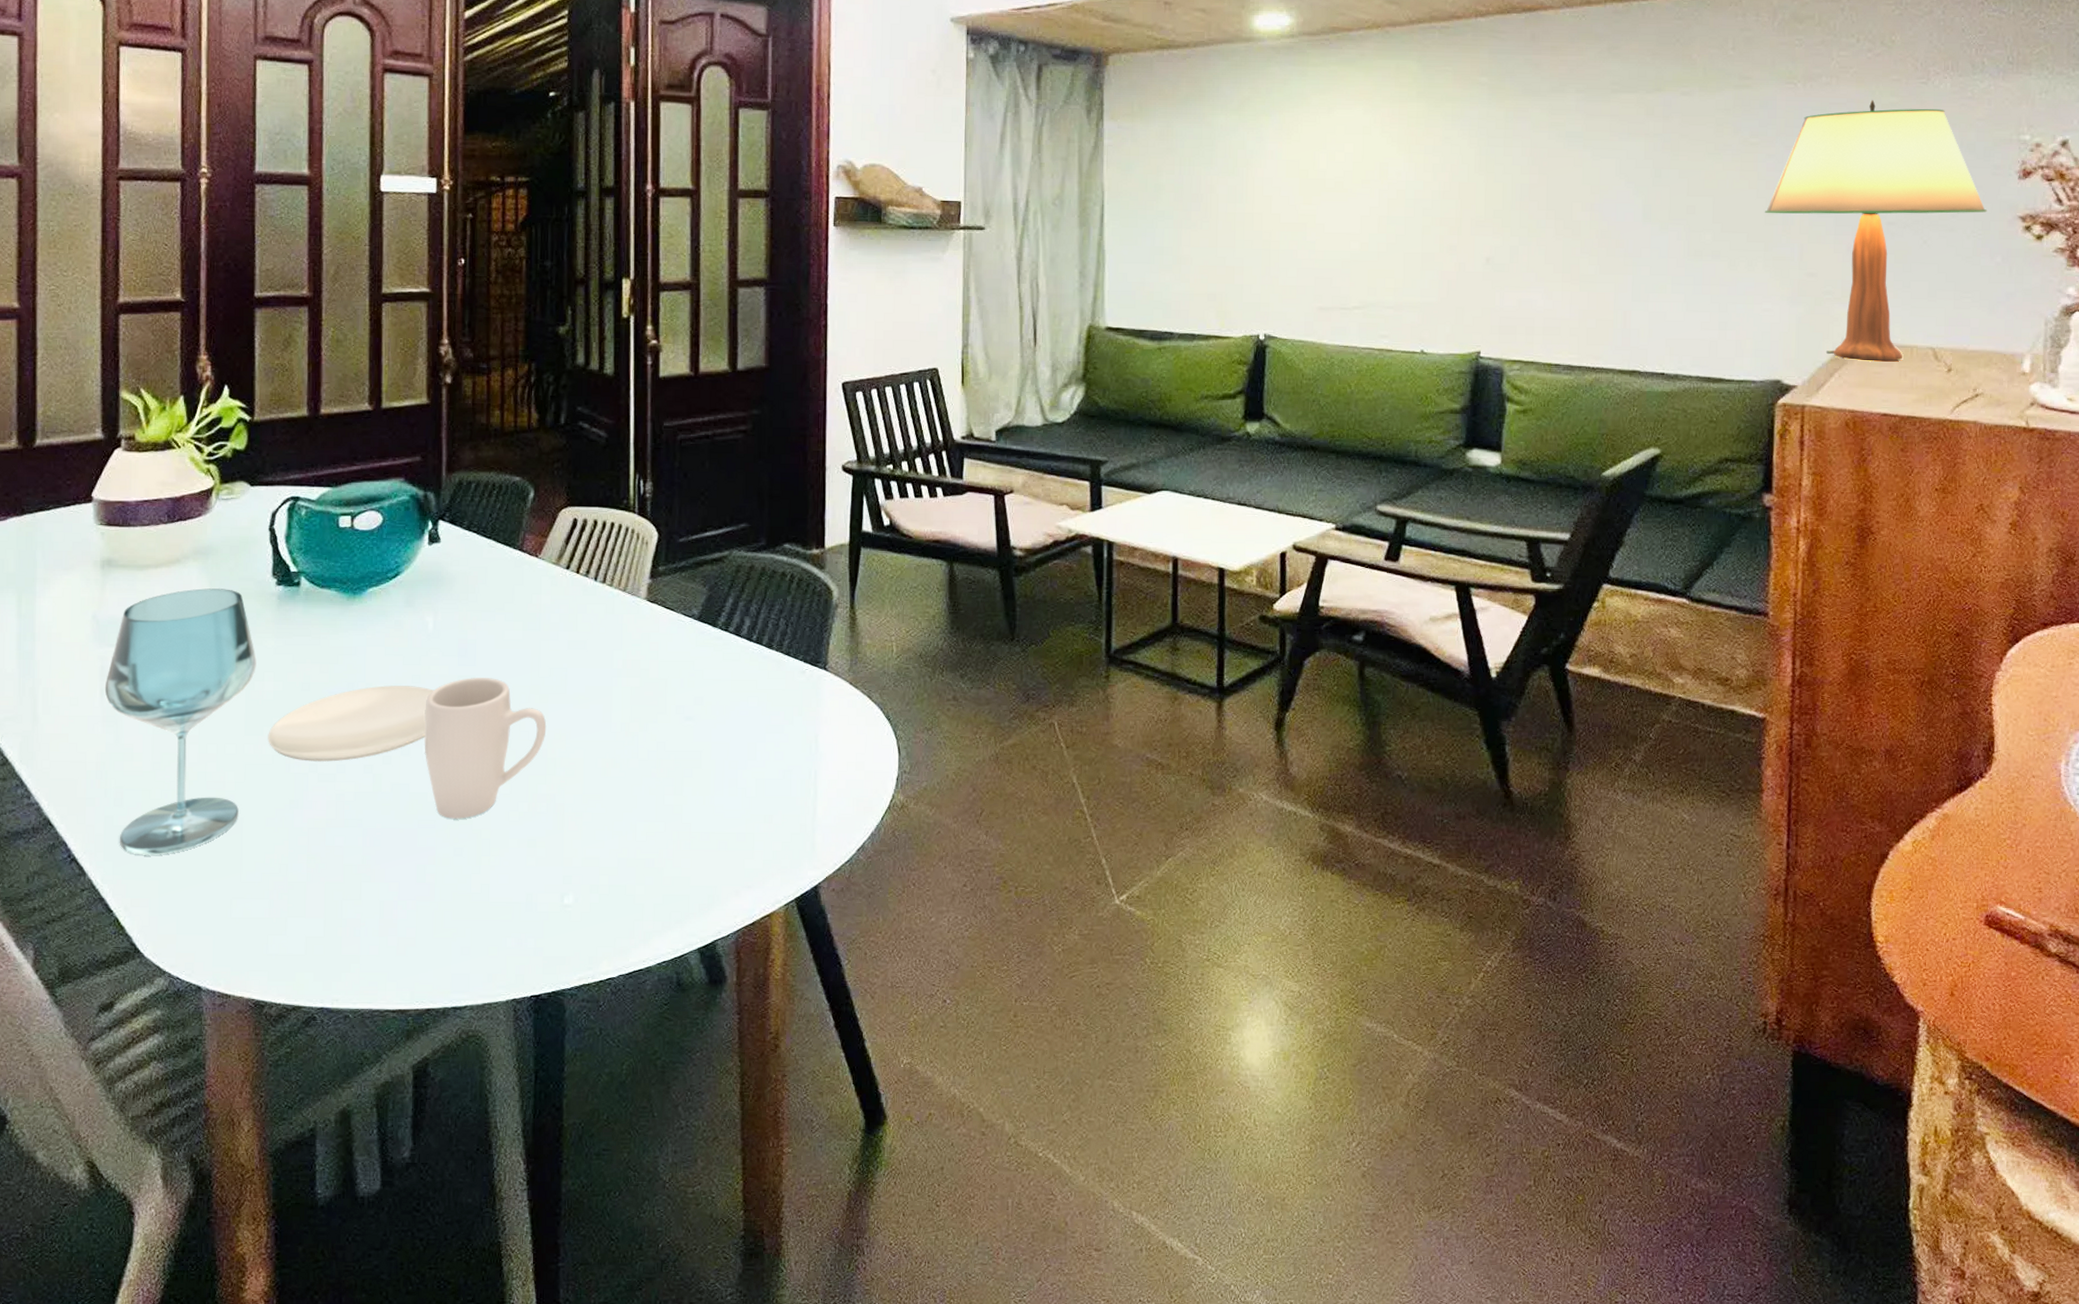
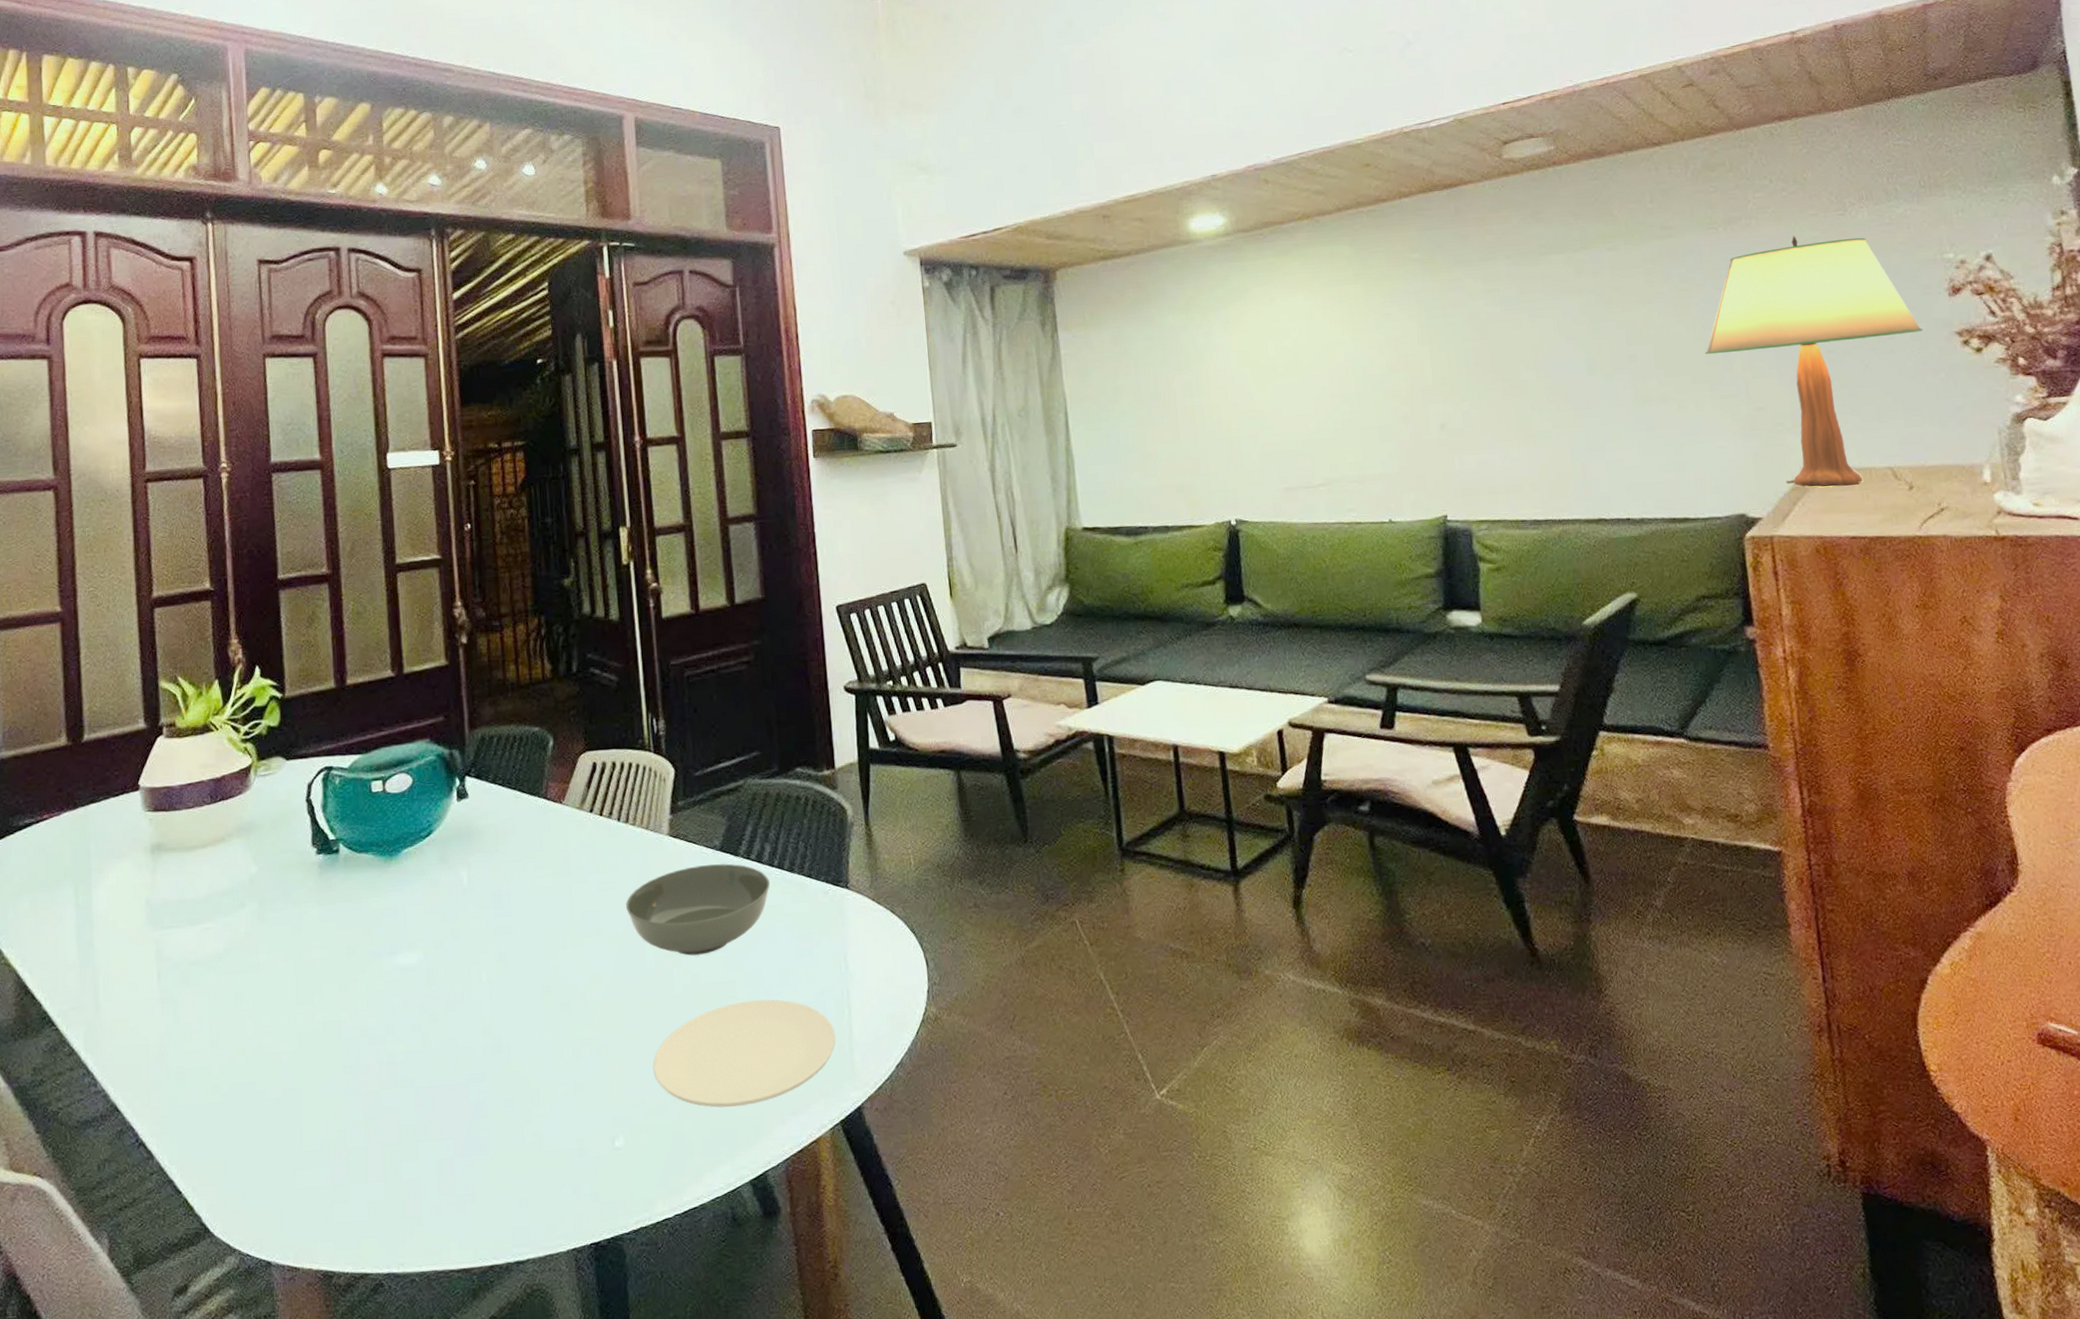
wine glass: present [104,588,257,855] -> none [161,862,303,1134]
plate: present [268,685,434,762] -> none [318,941,474,1026]
mug: present [424,678,547,819] -> none [465,926,584,1071]
bowl: none [596,633,746,722] -> present [626,863,770,956]
plate: none [609,772,799,875] -> present [653,999,836,1108]

